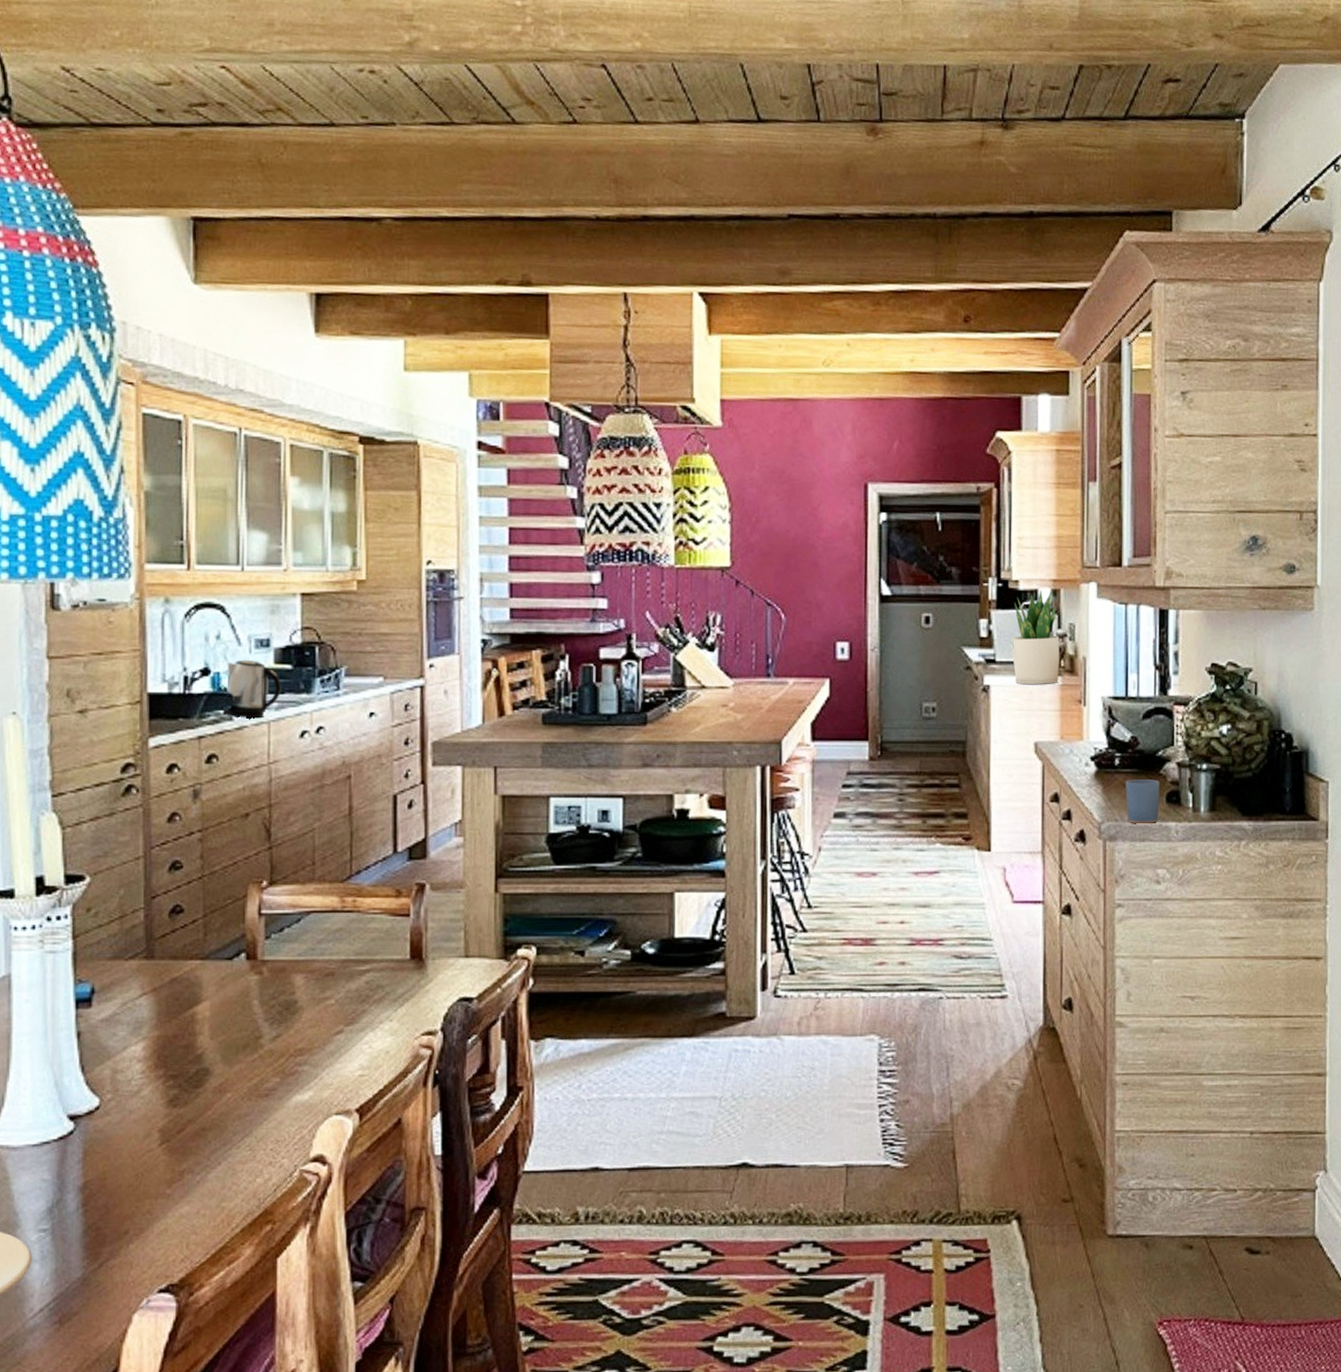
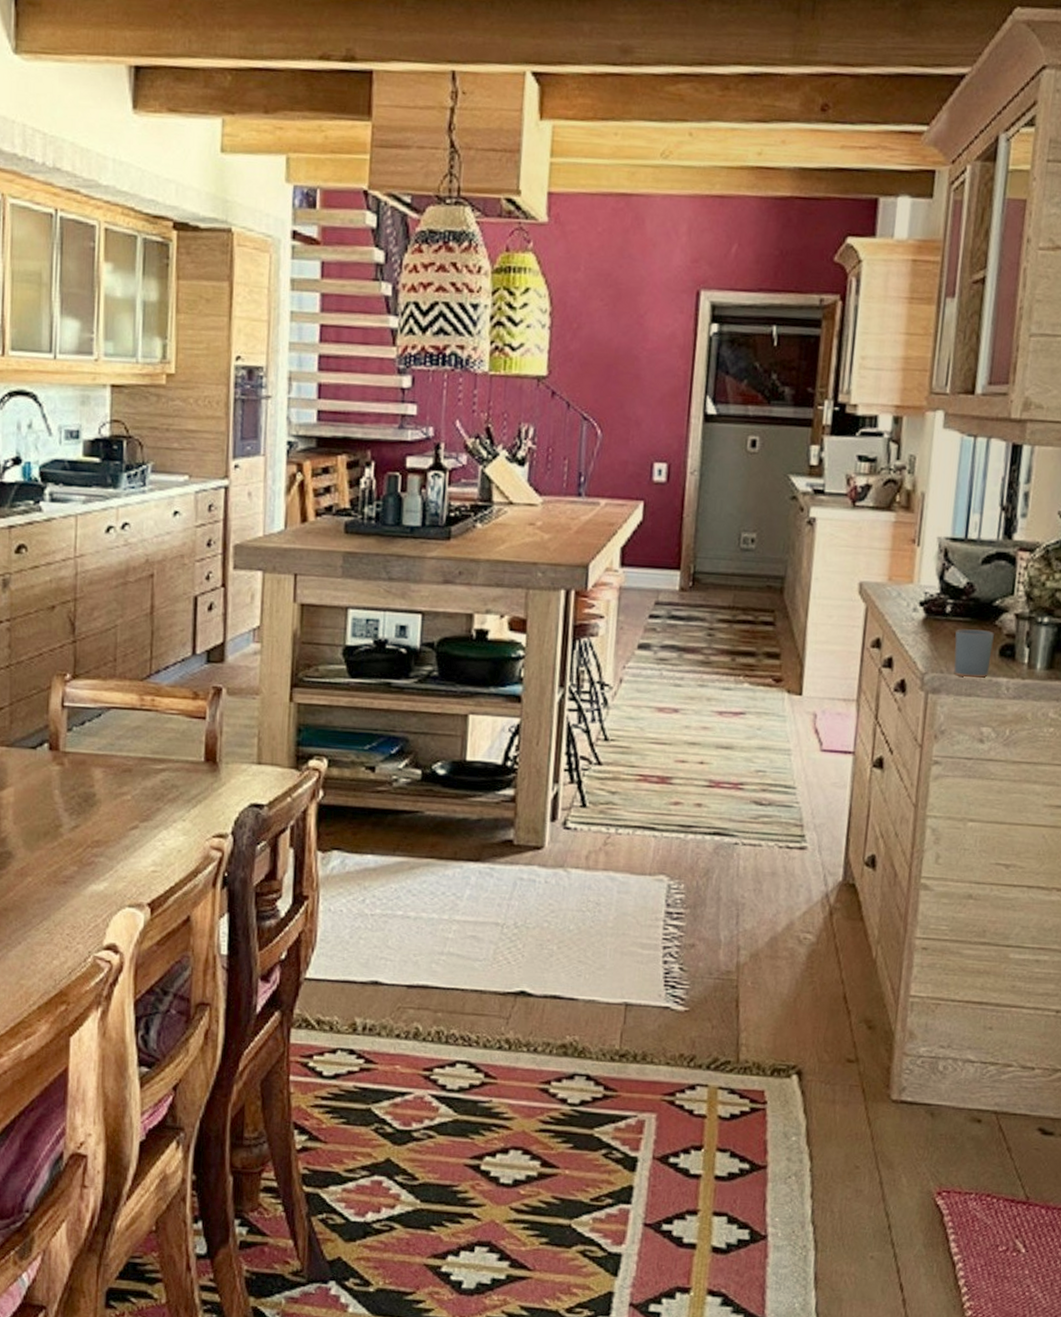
kettle: present [223,659,282,719] -> none [33,450,90,511]
planter: present [1012,590,1059,685] -> none [843,416,899,521]

